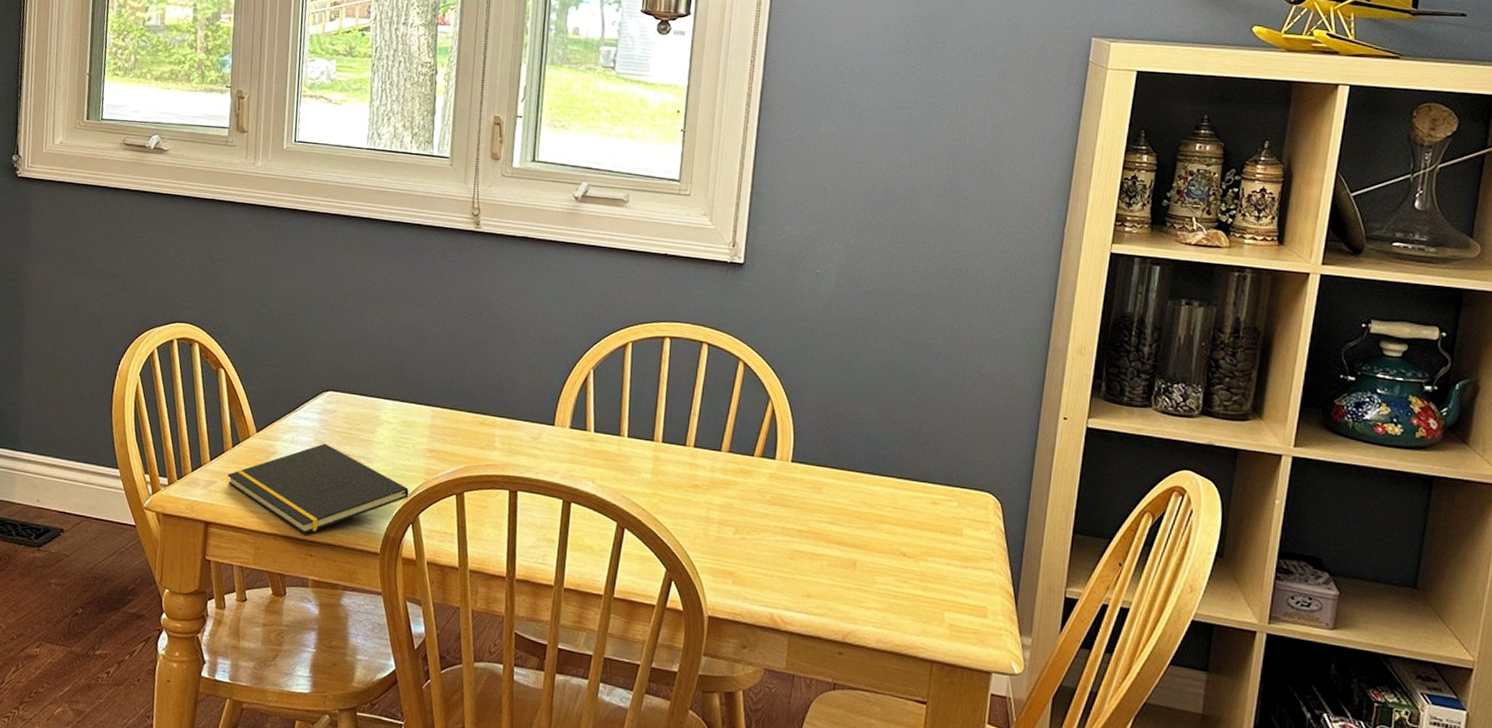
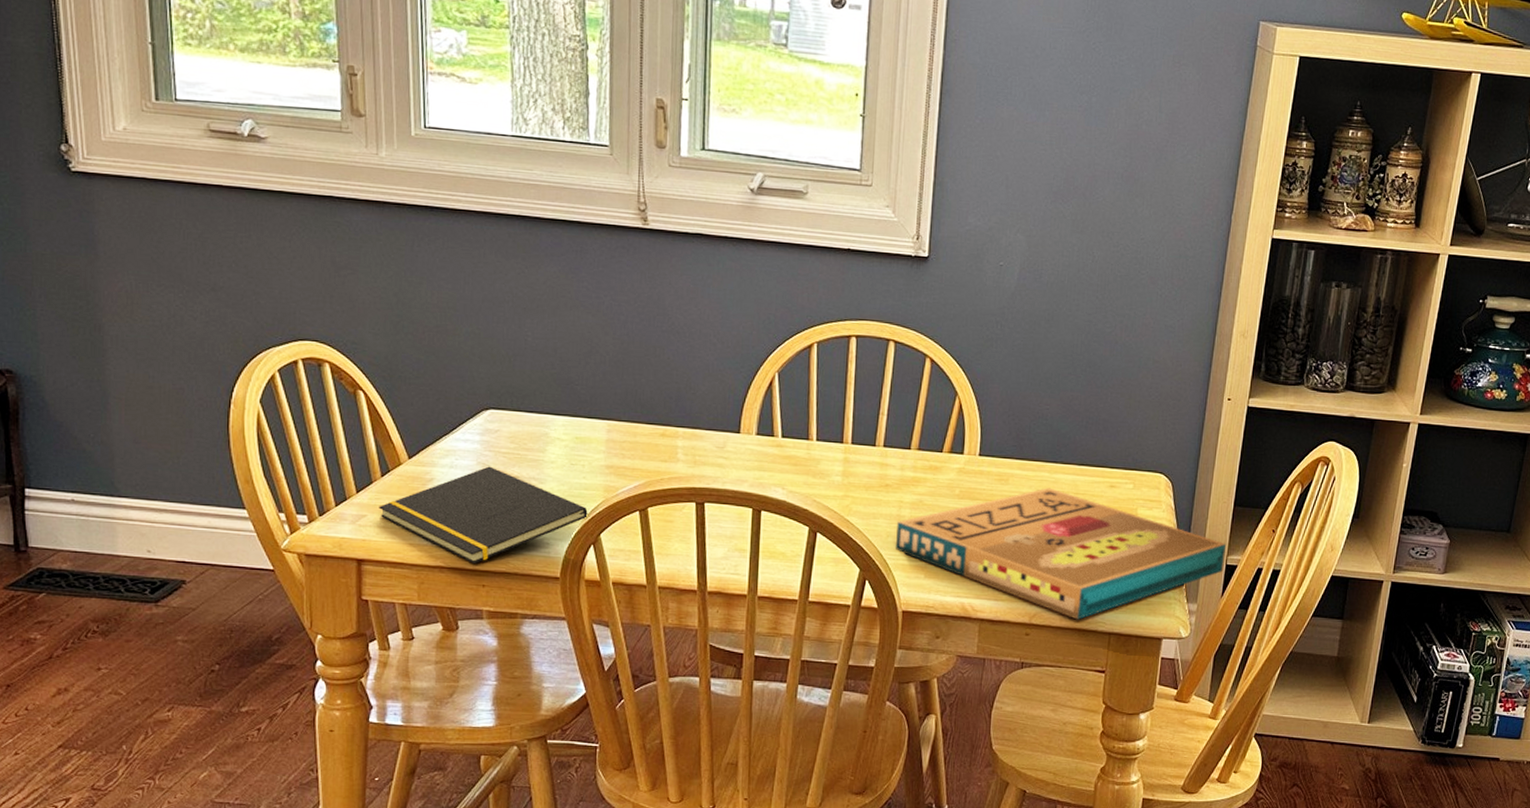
pizza box: none [703,499,1064,643] -> present [896,487,1226,620]

